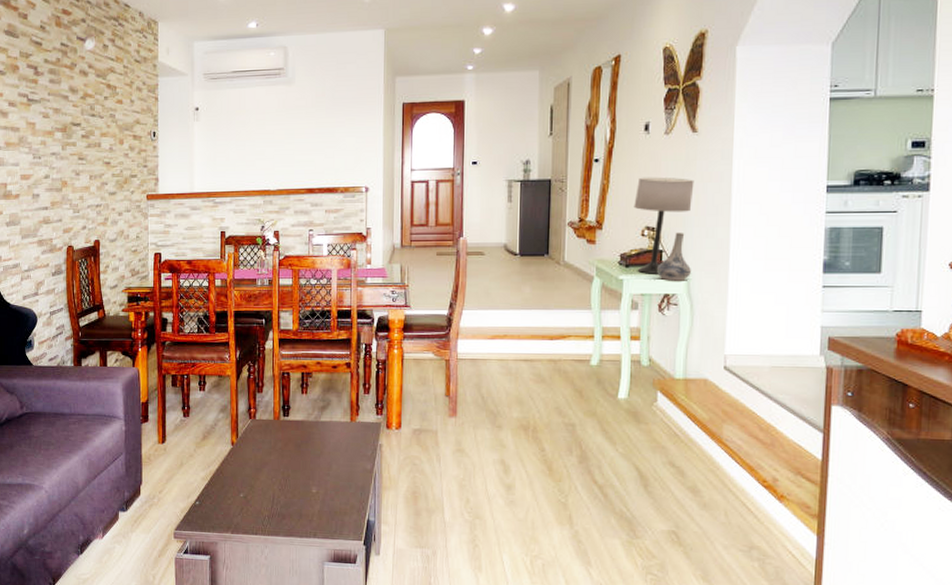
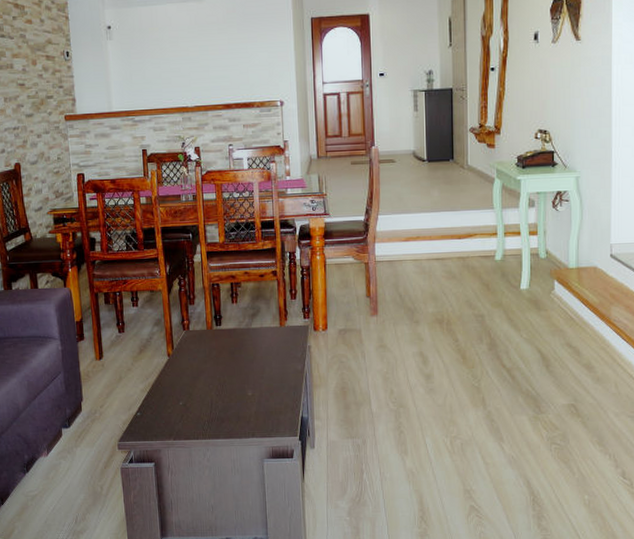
table lamp: present [634,177,695,274] -> none [527,82,579,174]
decorative vase: present [657,232,691,282] -> none [550,133,579,181]

